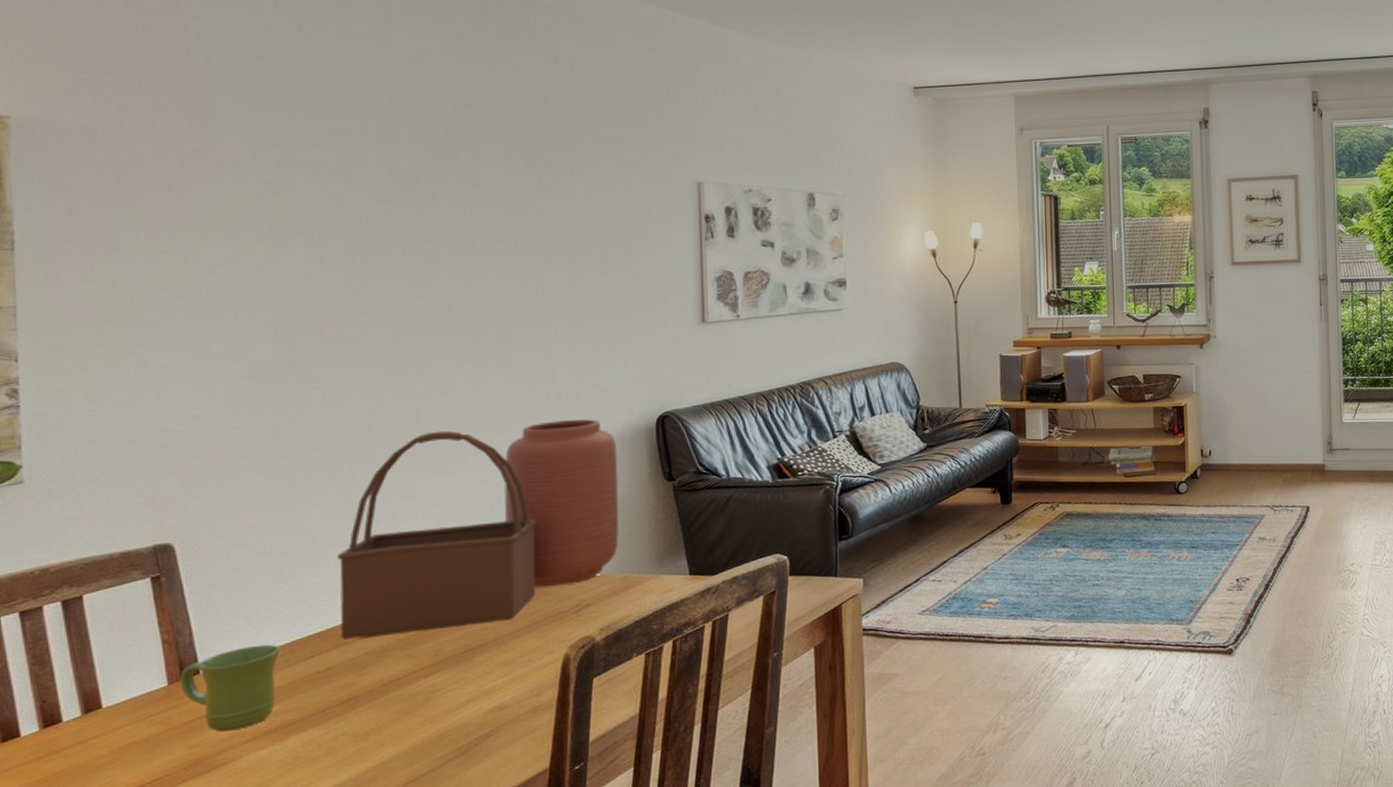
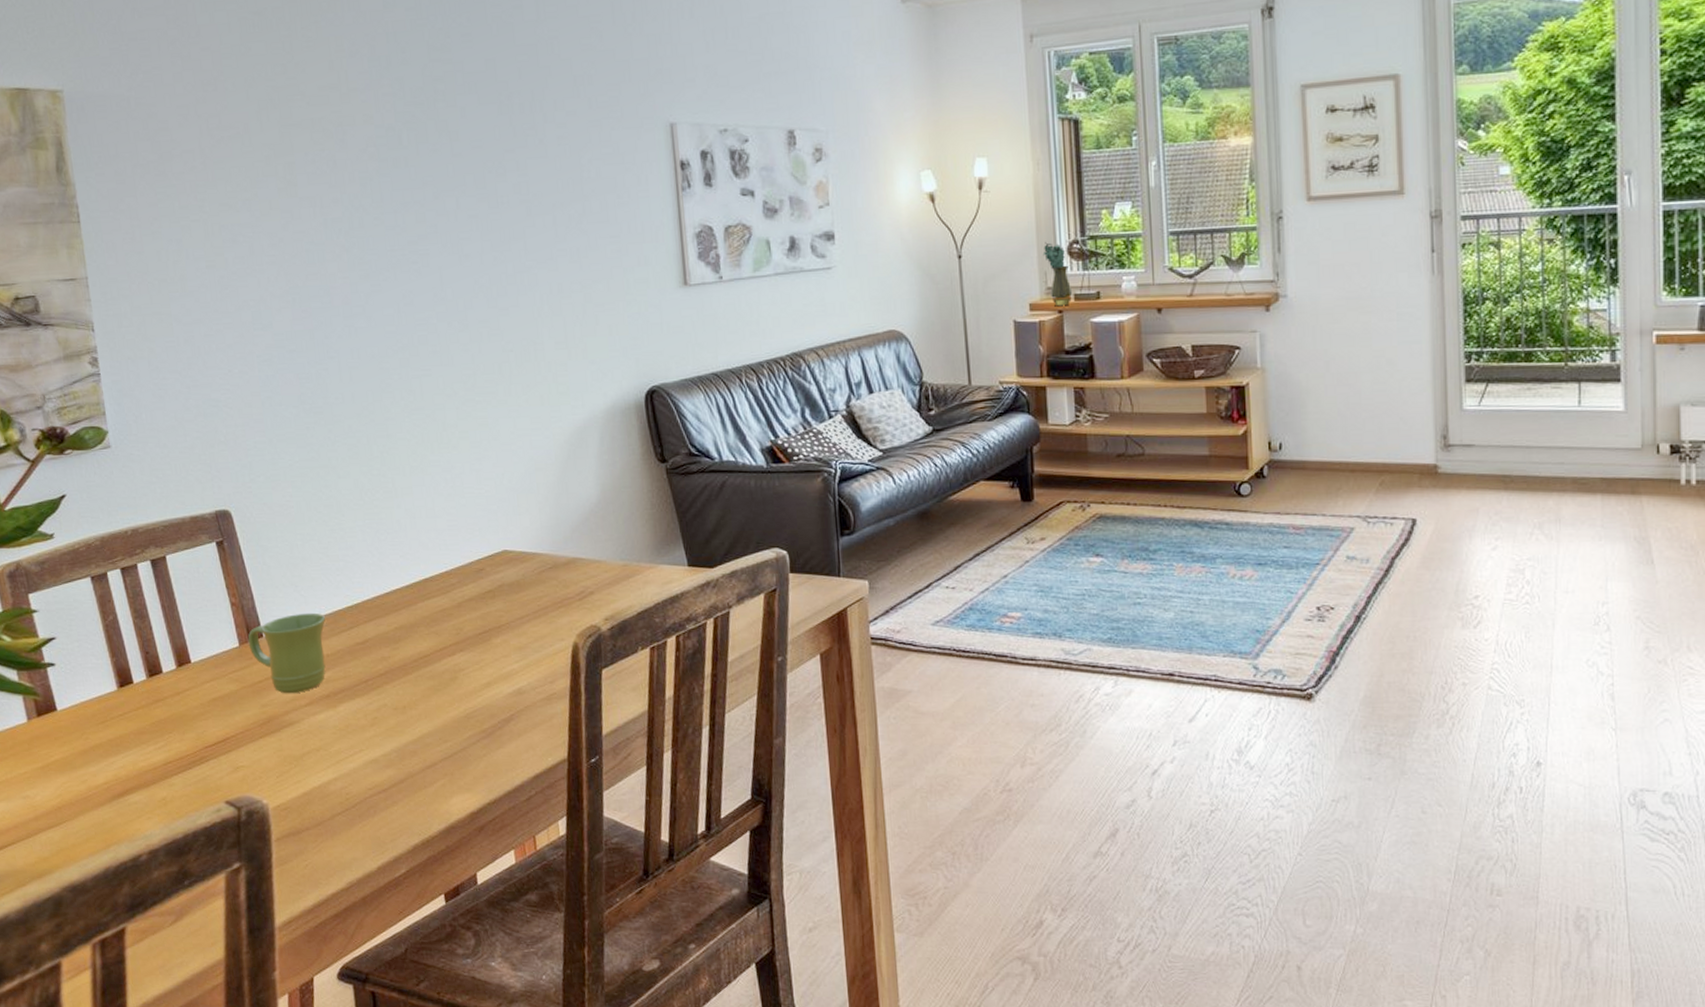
basket: present [336,431,537,639] -> none [364,403,542,612]
vase: present [503,419,619,588] -> none [503,393,617,571]
vase: none [1025,291,1049,344] -> present [1043,241,1073,307]
books: present [1108,445,1156,477] -> none [1149,435,1211,474]

